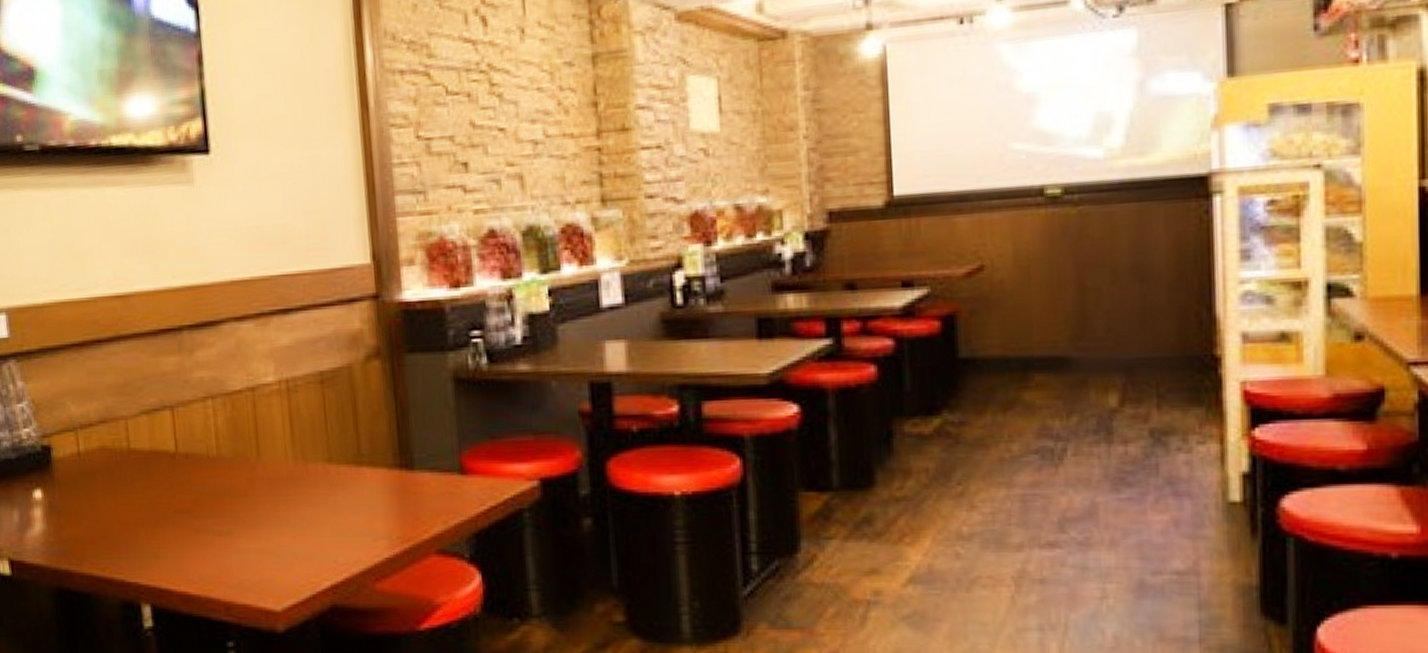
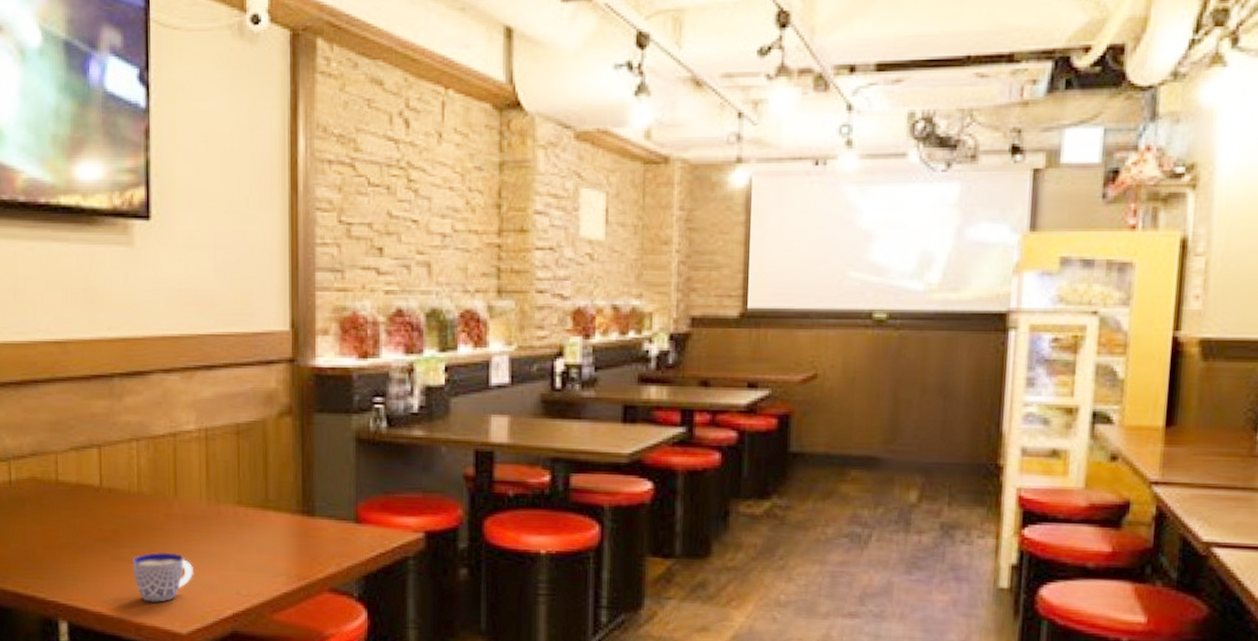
cup: none [216,520,285,577] -> present [132,552,194,603]

